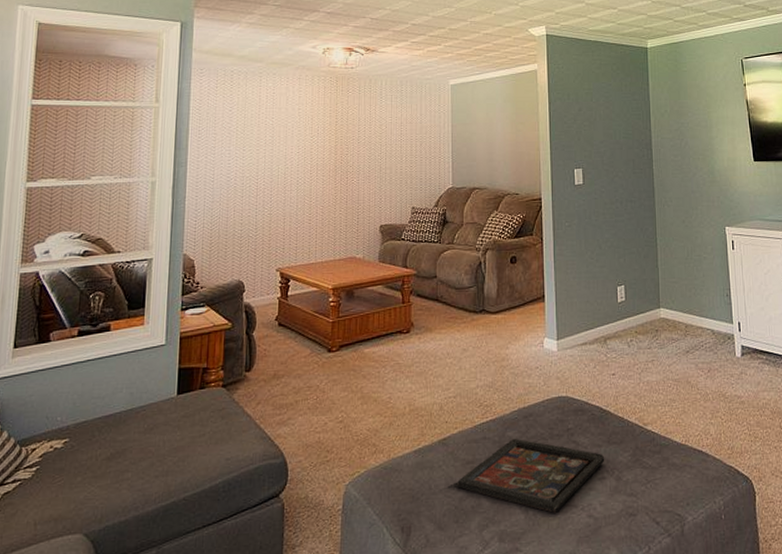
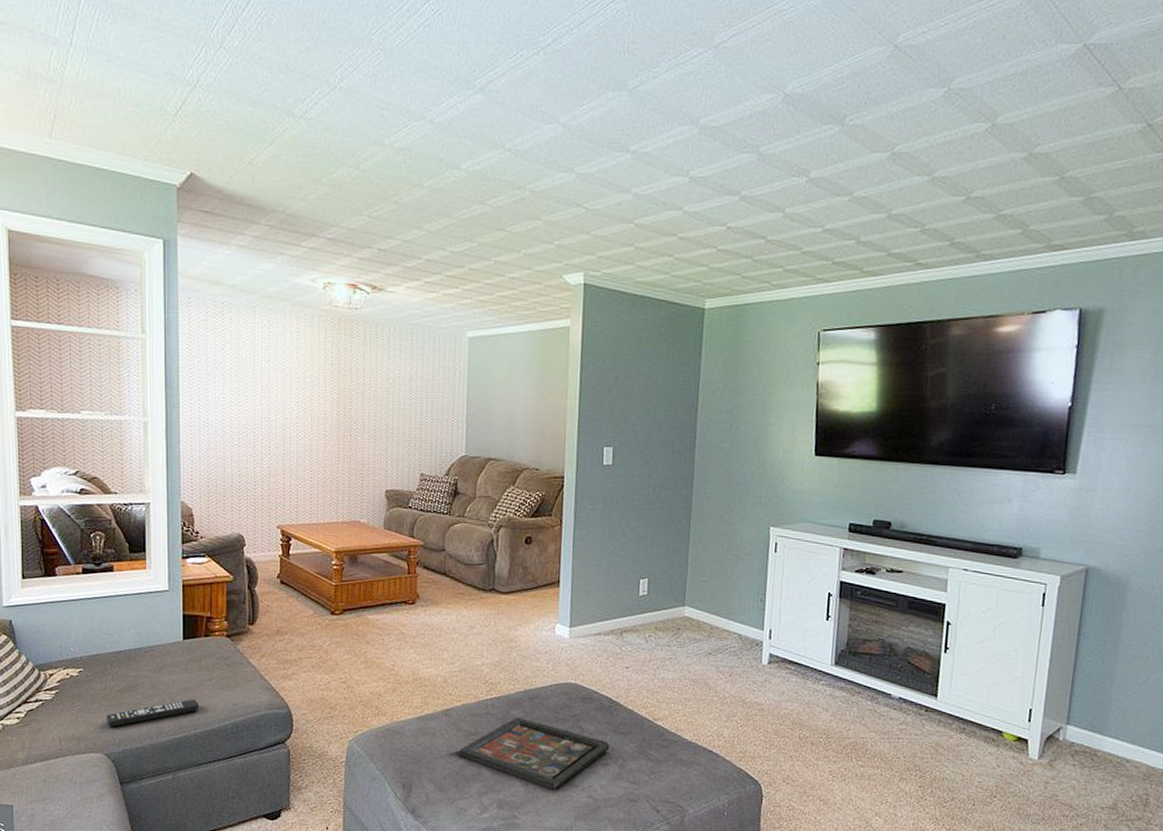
remote control: none [89,458,191,501] -> present [107,699,200,727]

